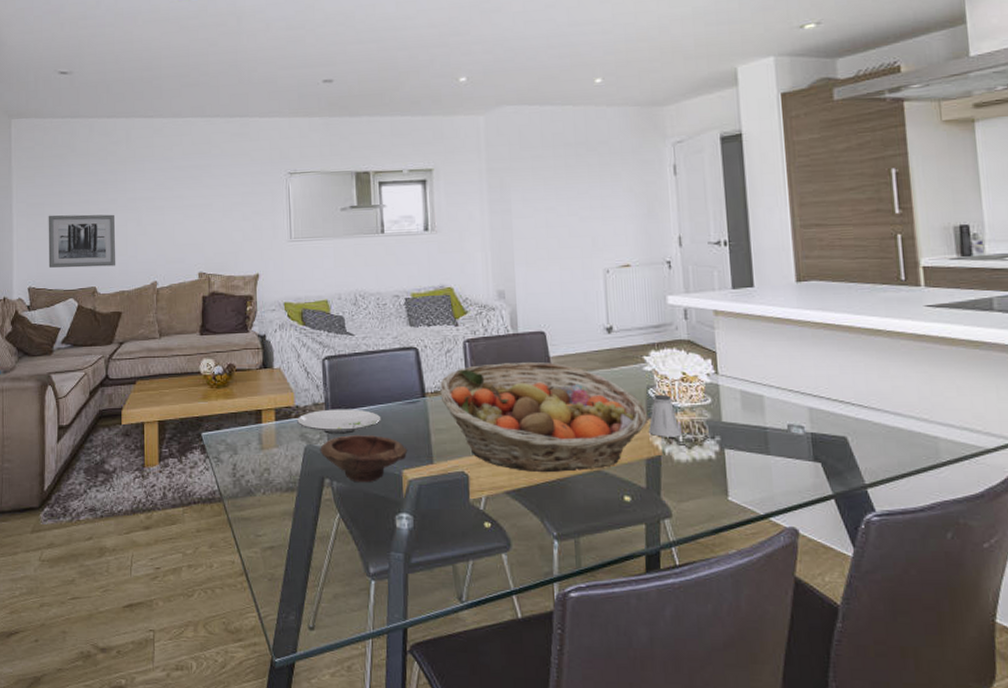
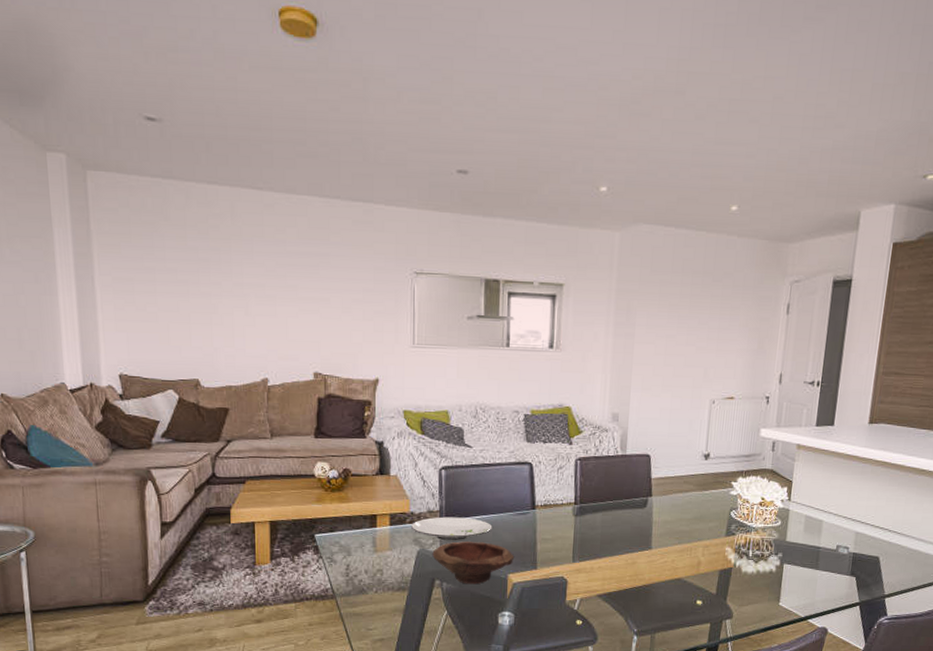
wall art: present [48,214,116,268] -> none [139,293,222,358]
fruit basket: present [440,361,649,473] -> none [549,481,727,580]
saltshaker: present [649,394,682,437] -> none [726,515,752,553]

